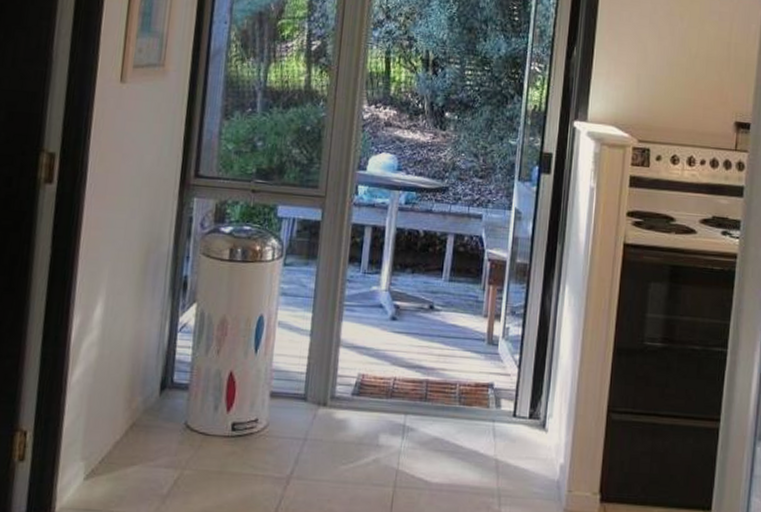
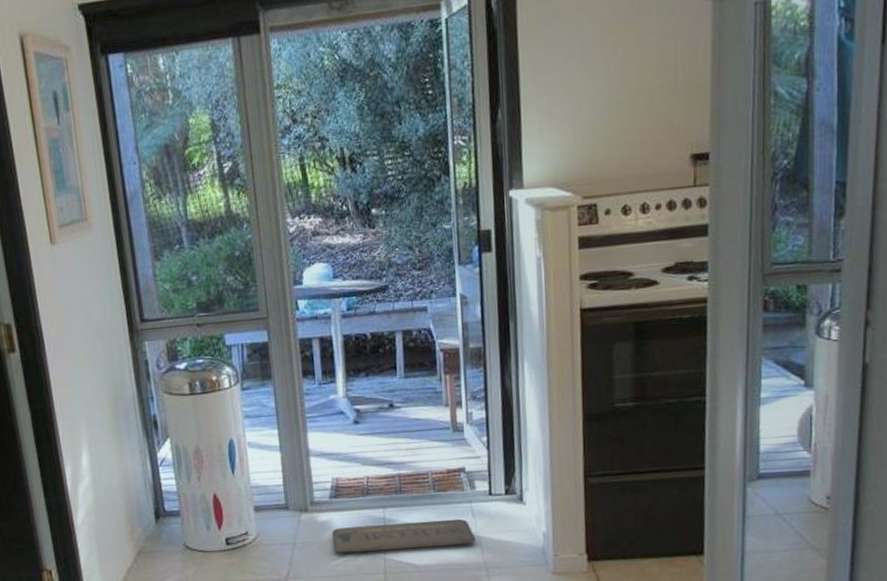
doormat: none [345,429,493,466] -> present [332,518,476,553]

